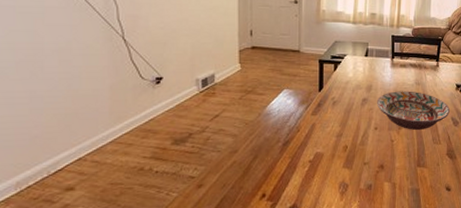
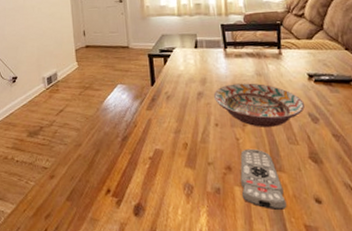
remote control: none [390,148,424,199] -> present [240,148,287,210]

